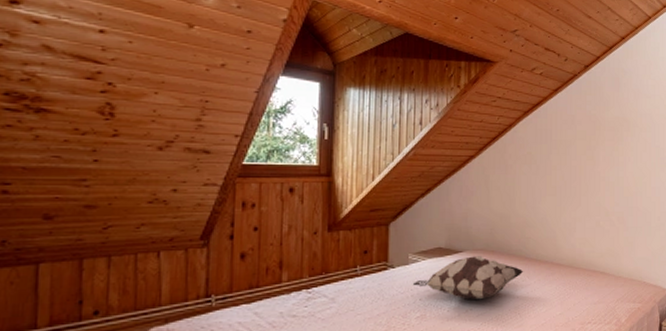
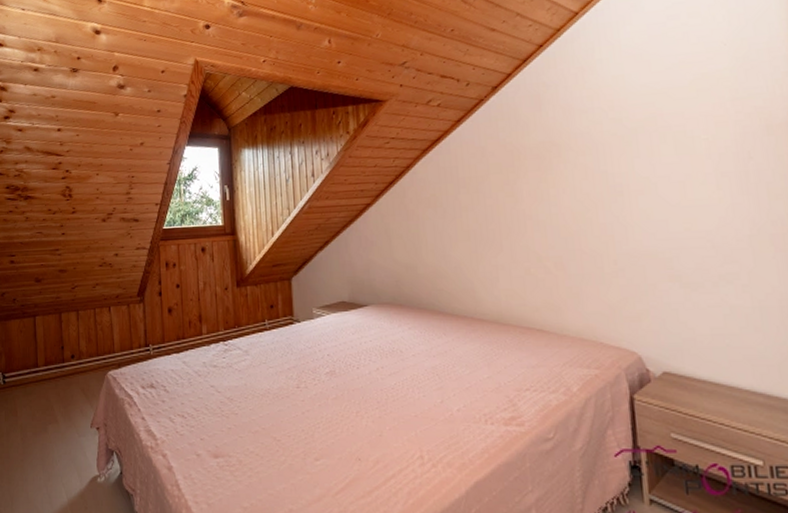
decorative pillow: present [412,256,524,300] -> none [319,310,439,357]

